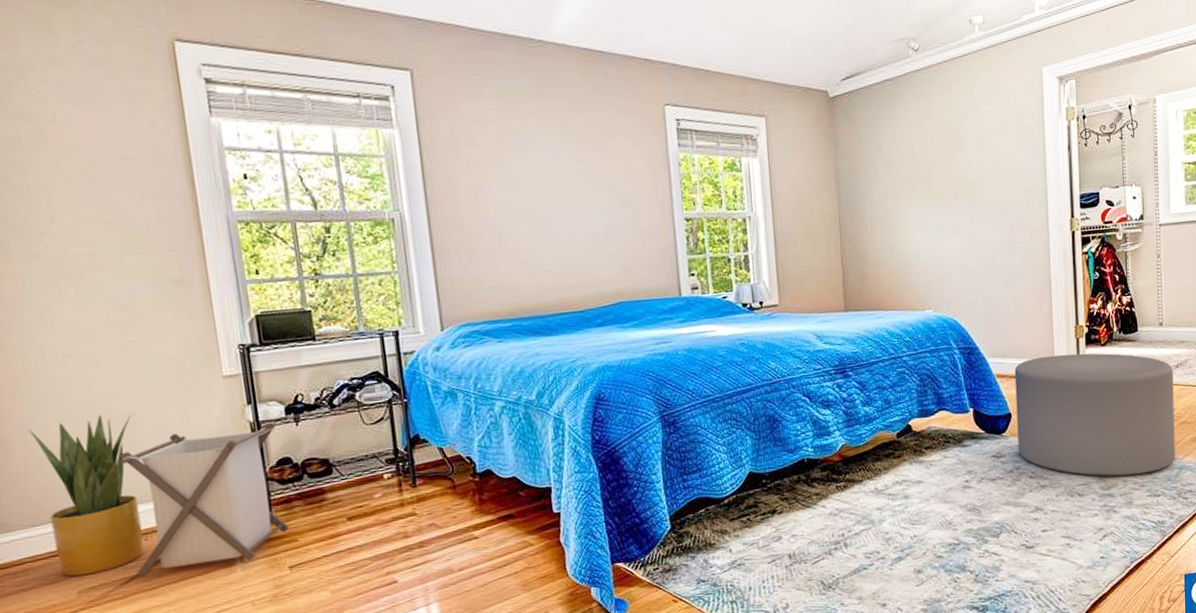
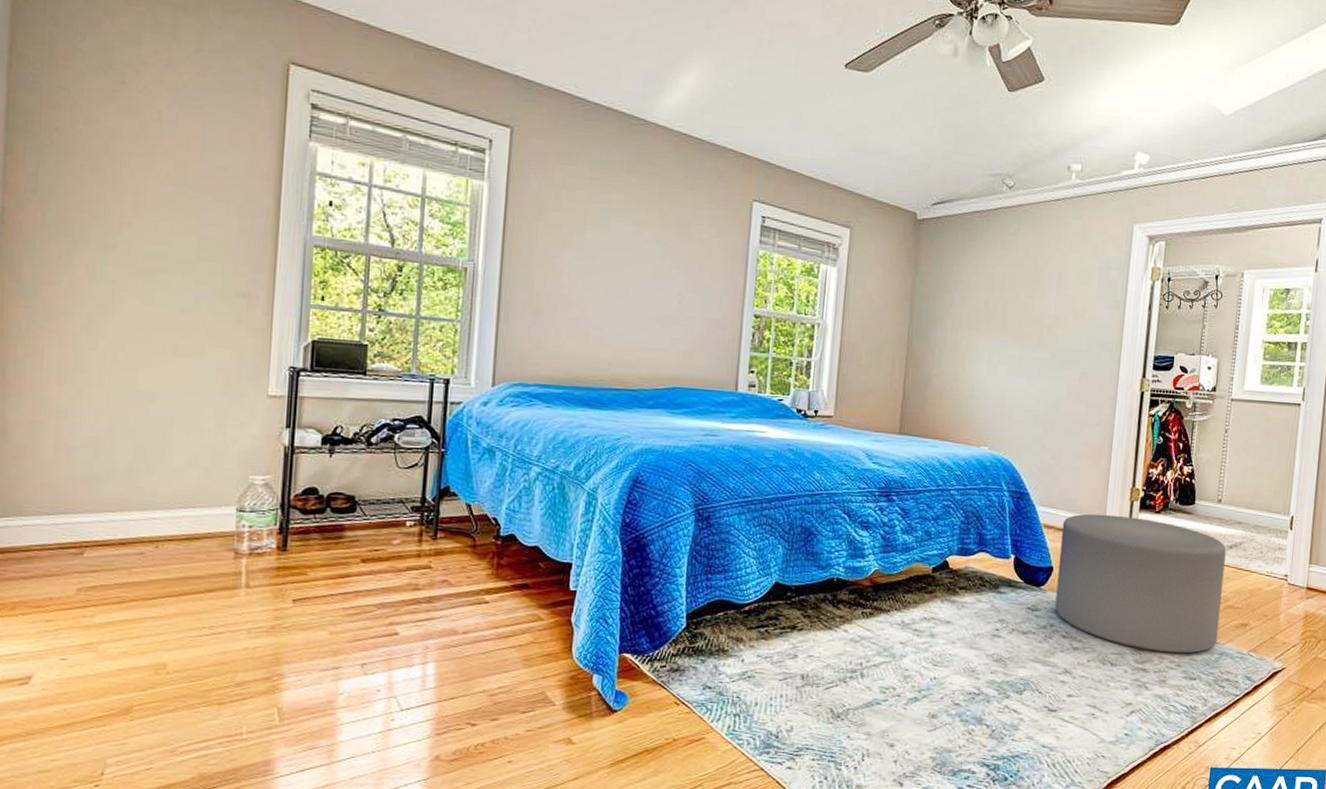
planter: present [29,414,144,577] -> none [65,413,170,574]
laundry basket: present [119,422,290,578] -> none [140,444,310,586]

